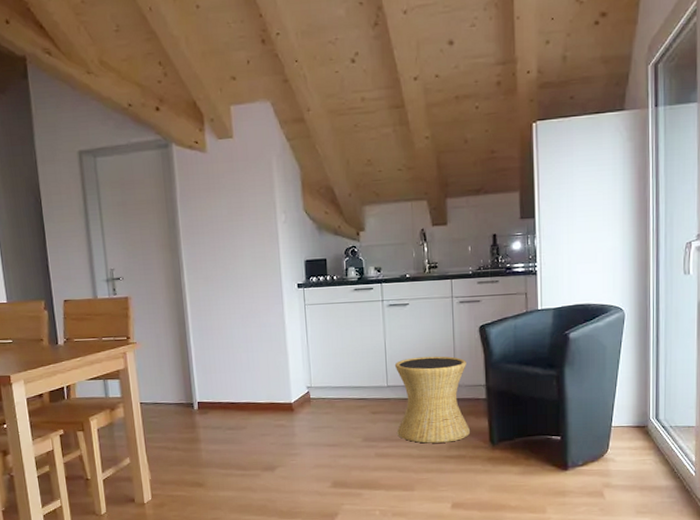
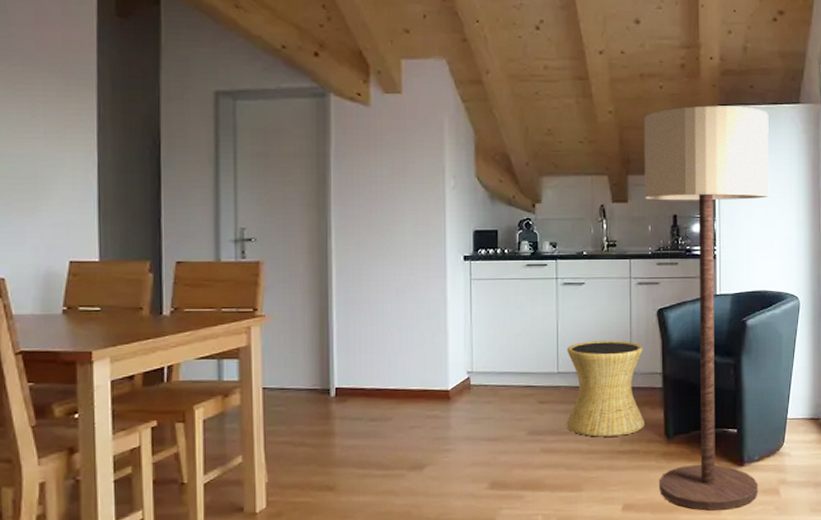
floor lamp: none [461,119,592,511] -> present [644,105,770,511]

